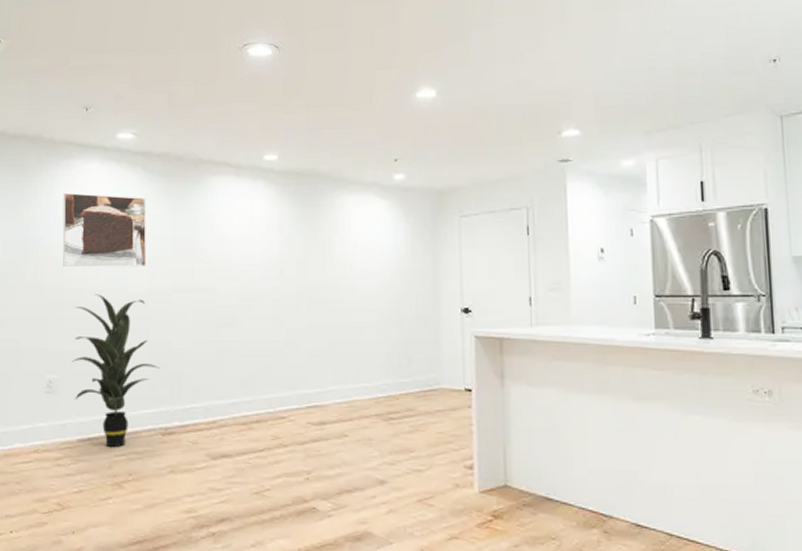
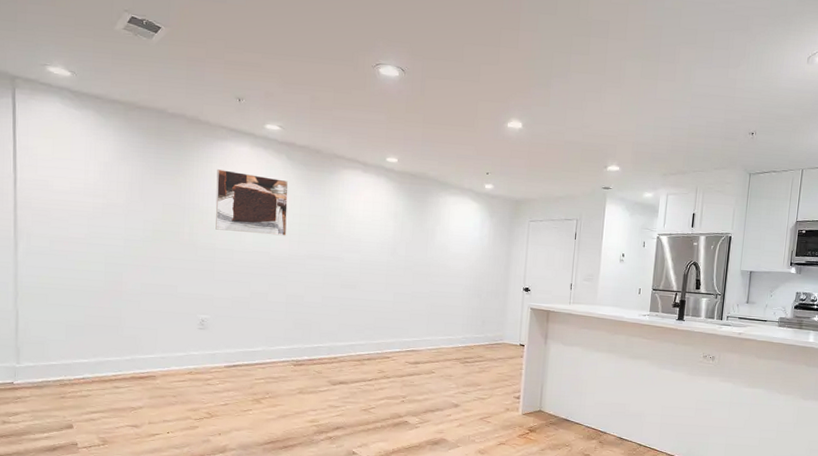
indoor plant: present [71,294,161,448] -> none [221,254,295,374]

